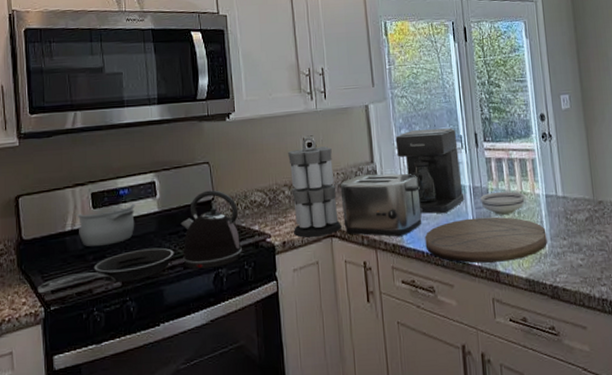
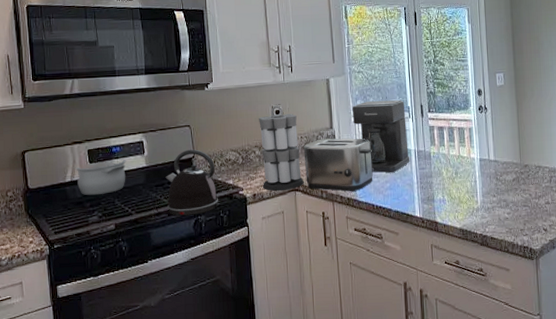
frying pan: present [38,247,174,294] -> none [43,197,160,234]
cutting board: present [425,217,547,263] -> none [375,176,479,215]
bowl: present [480,191,525,215] -> none [424,155,462,175]

